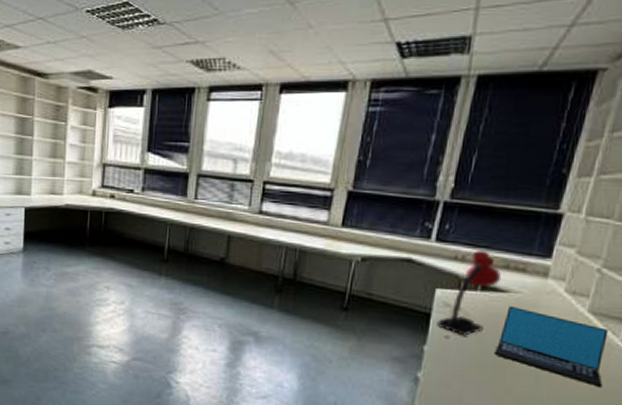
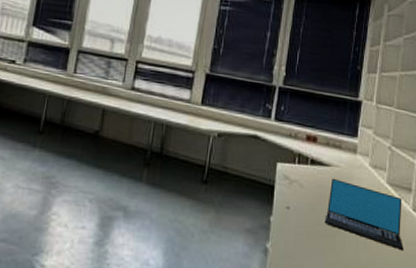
desk lamp: present [436,250,501,336] -> none [279,129,324,206]

